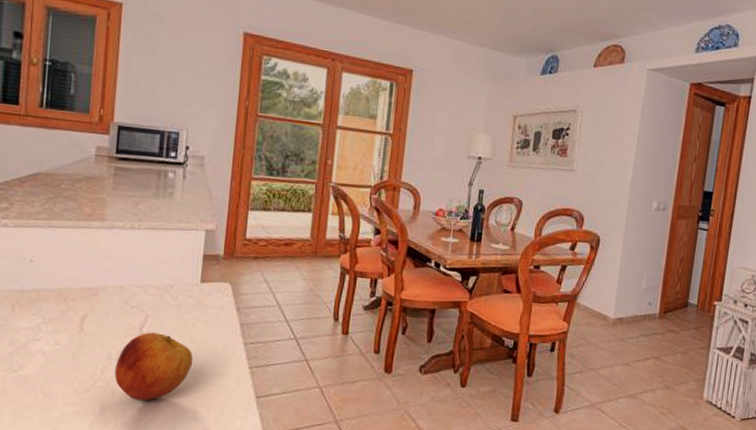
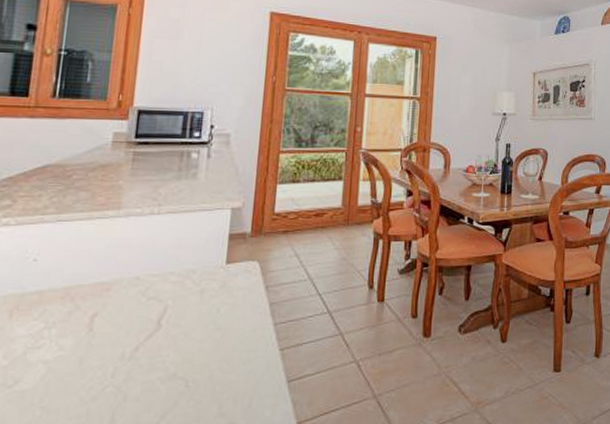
apple: present [114,332,193,401] -> none [127,323,218,403]

